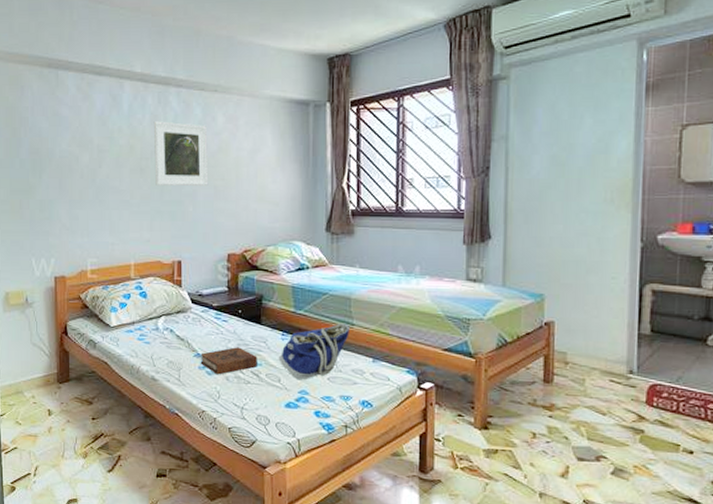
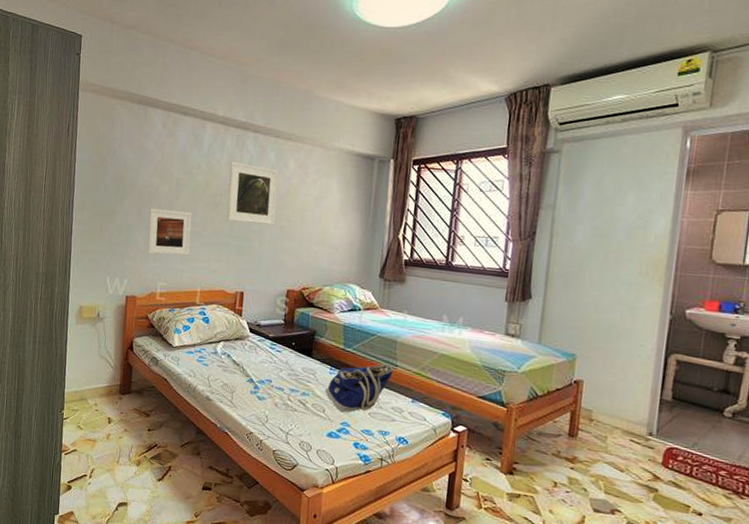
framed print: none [71,179,119,229] -> present [147,207,192,256]
book: present [200,347,258,375] -> none [252,376,306,401]

